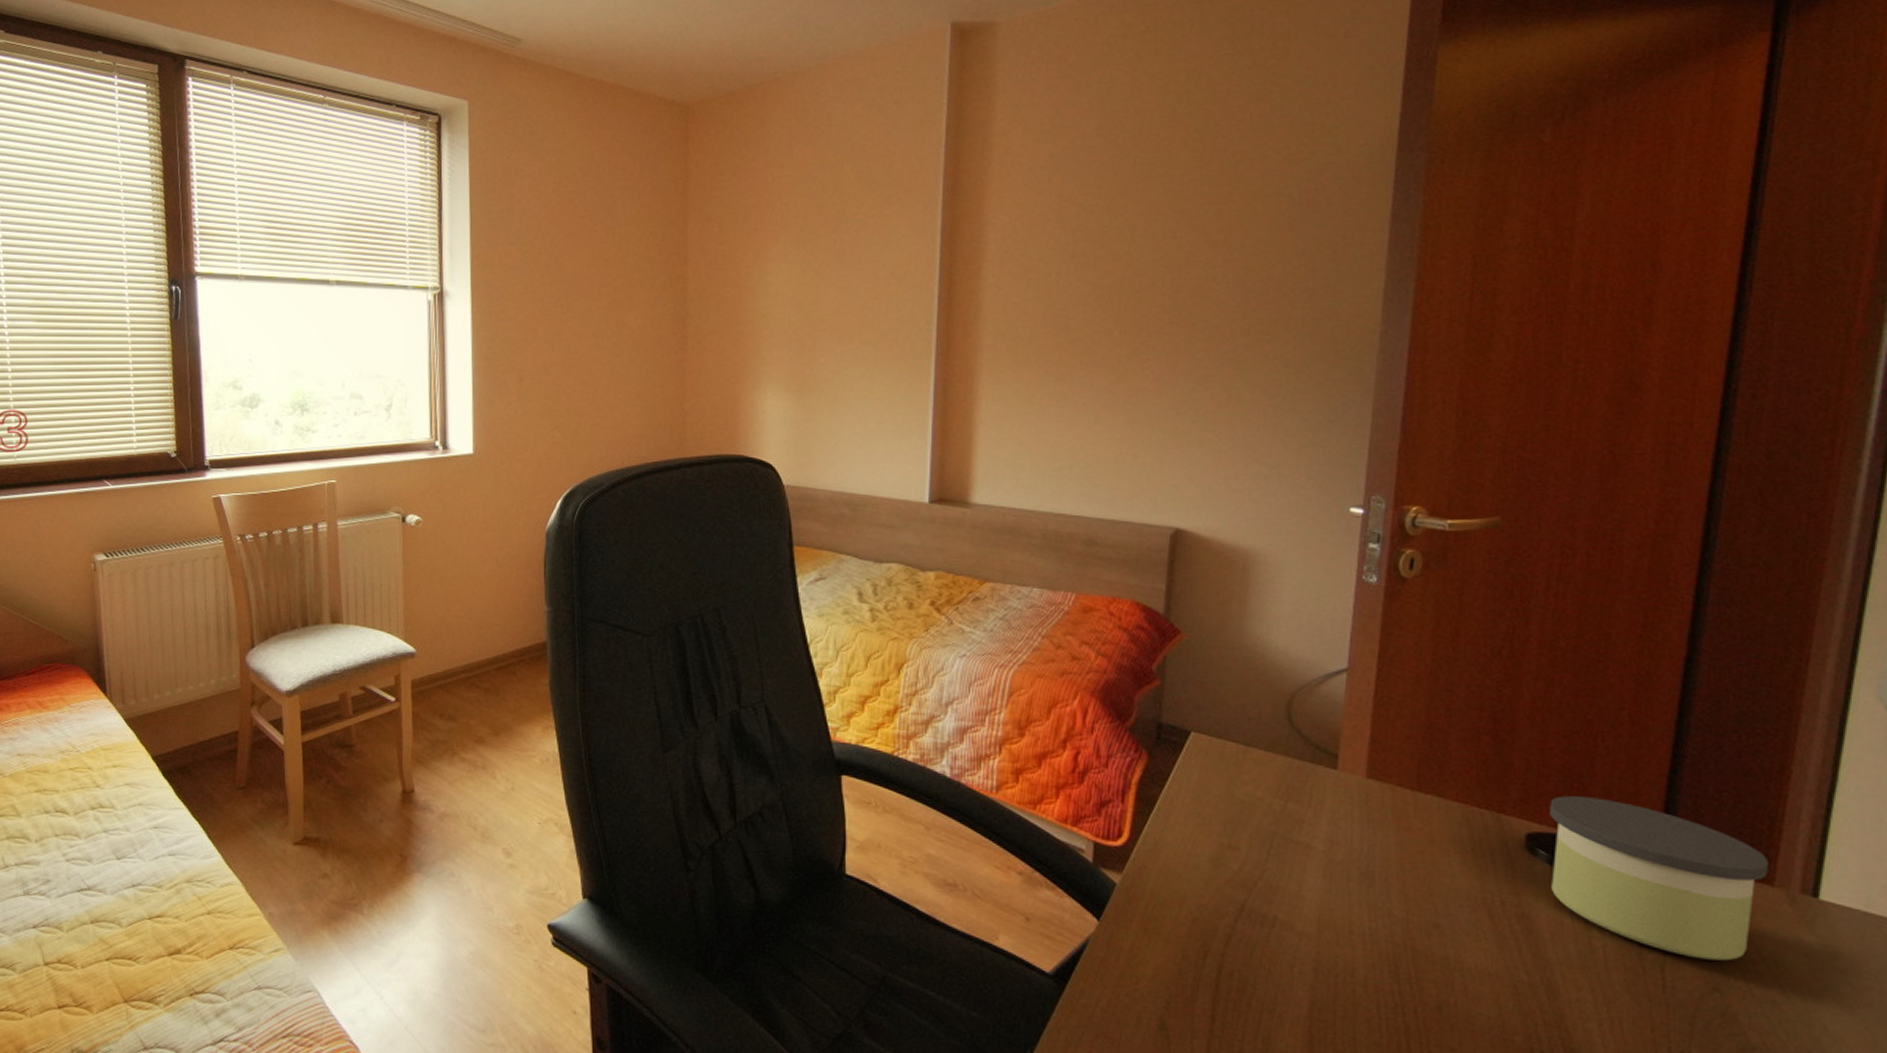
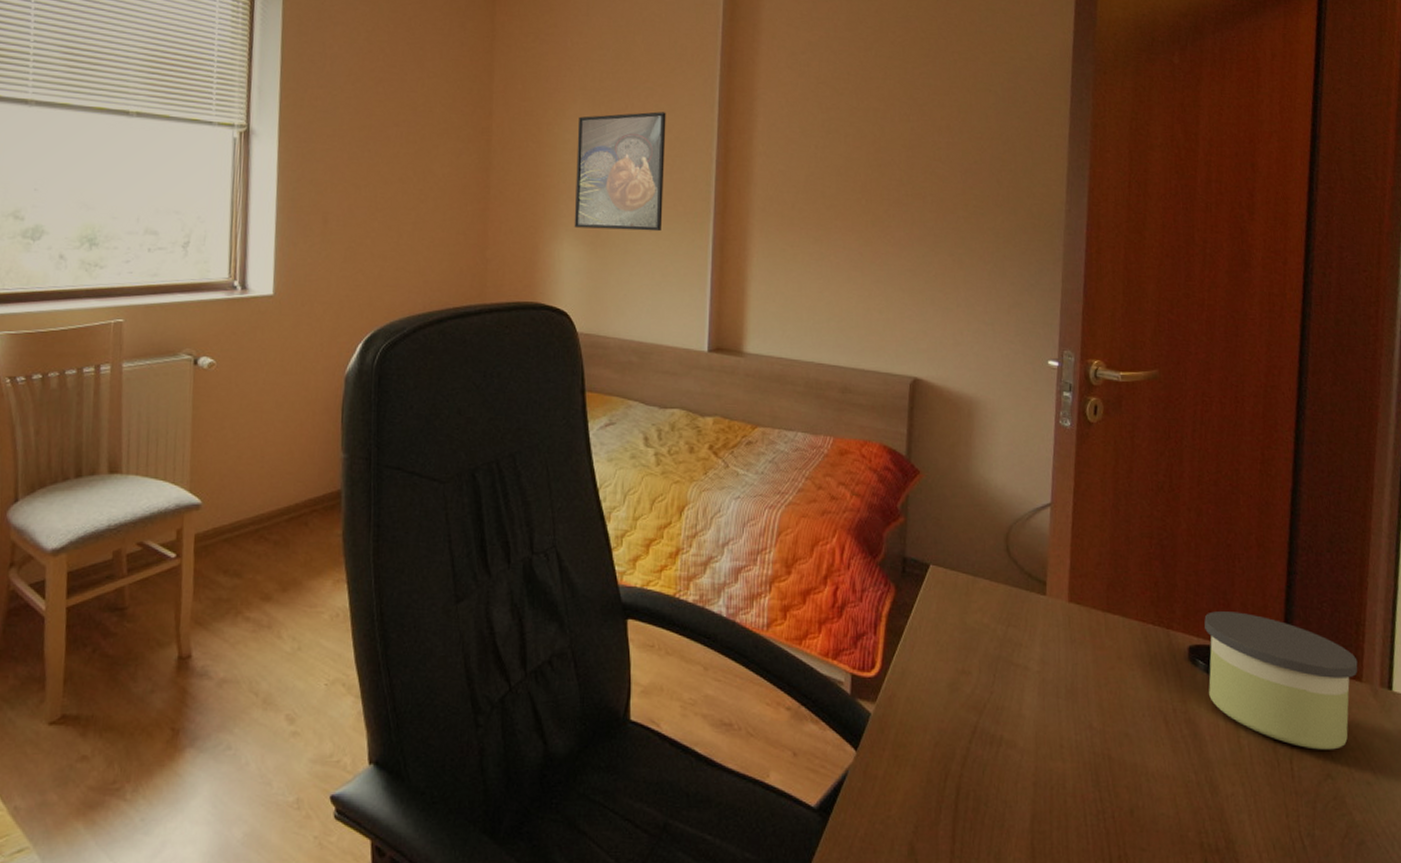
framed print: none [778,246,880,376] -> present [574,111,666,232]

